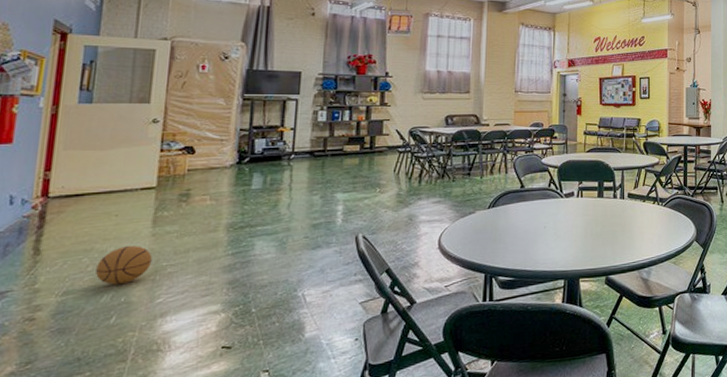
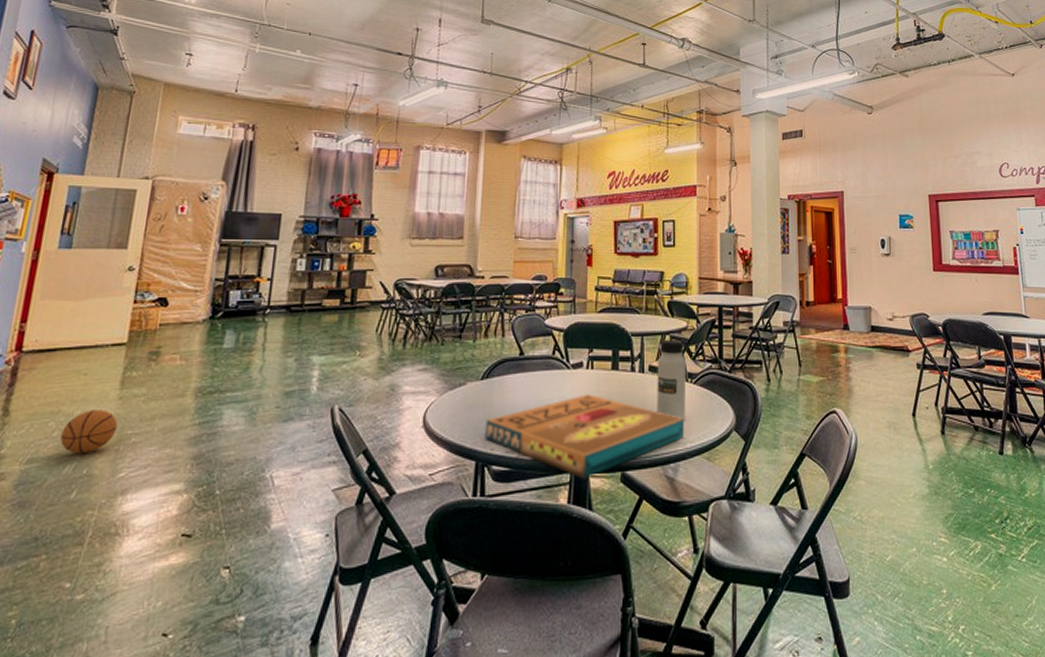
pizza box: none [492,217,656,283] -> present [484,394,684,479]
water bottle: none [634,172,658,235] -> present [657,339,687,420]

